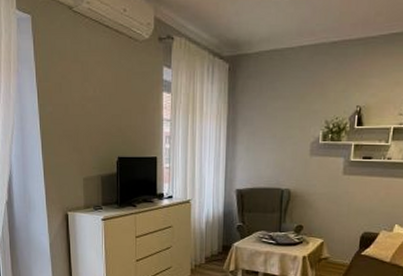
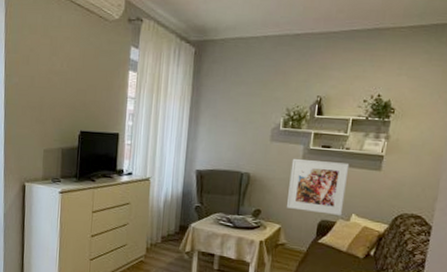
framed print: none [329,171,392,227] -> present [287,158,350,216]

